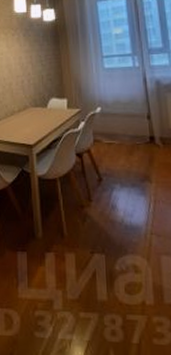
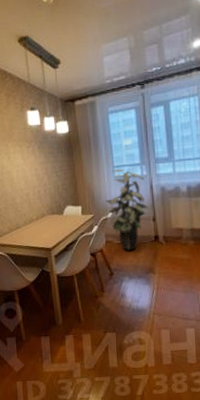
indoor plant: none [93,59,142,153] -> present [105,168,148,251]

